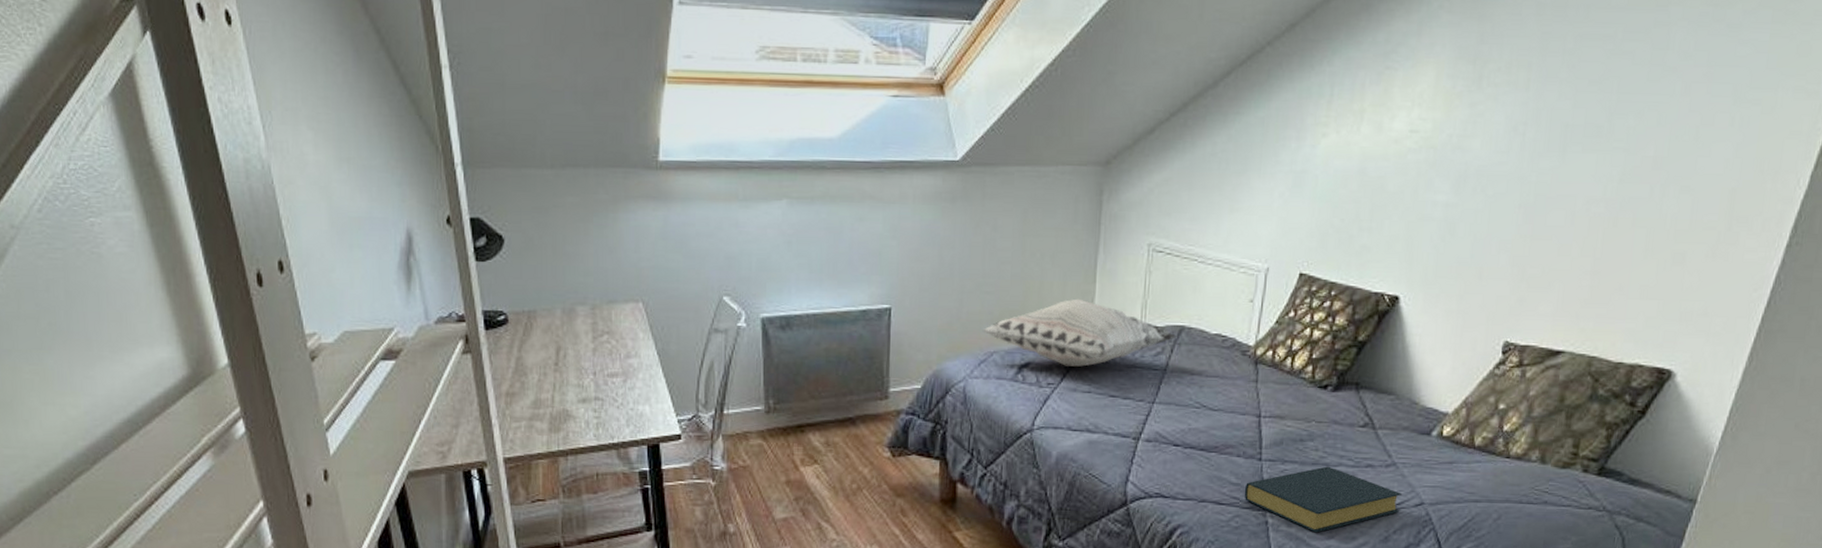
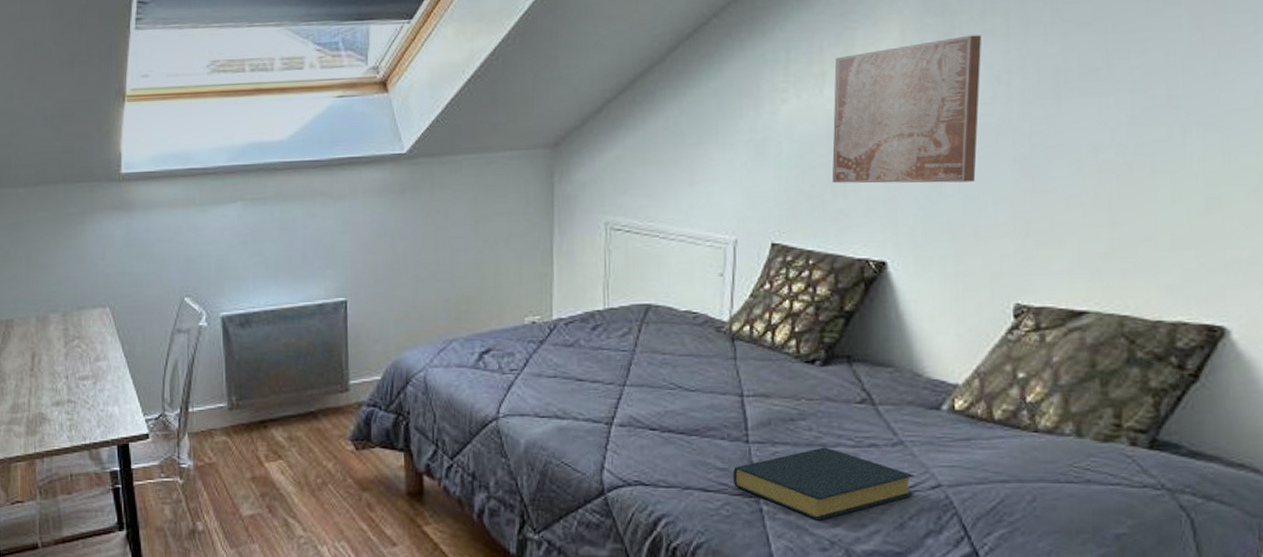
decorative pillow: present [983,298,1177,367] -> none [440,282,644,351]
wall art: none [1359,85,1506,226] -> present [832,35,982,184]

